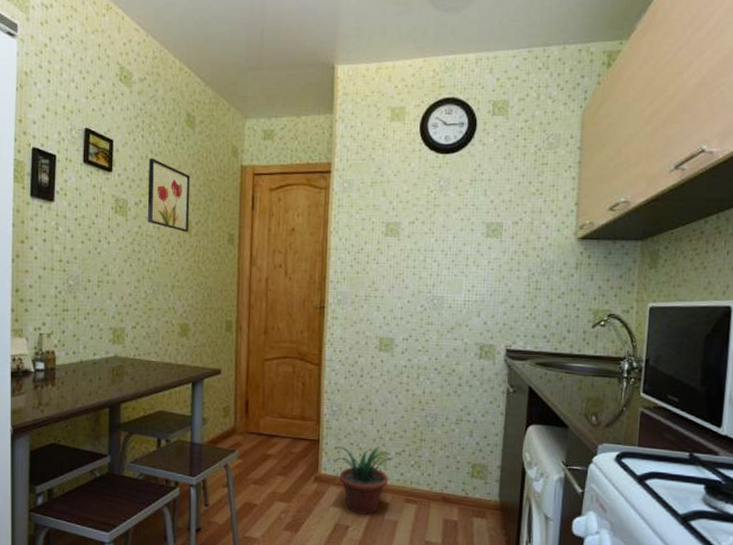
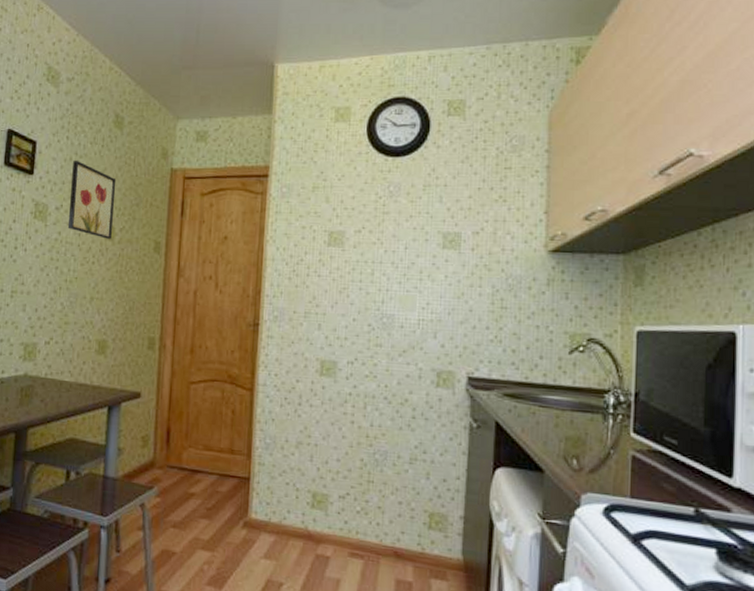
potted plant: present [334,446,395,515] -> none [266,486,337,570]

